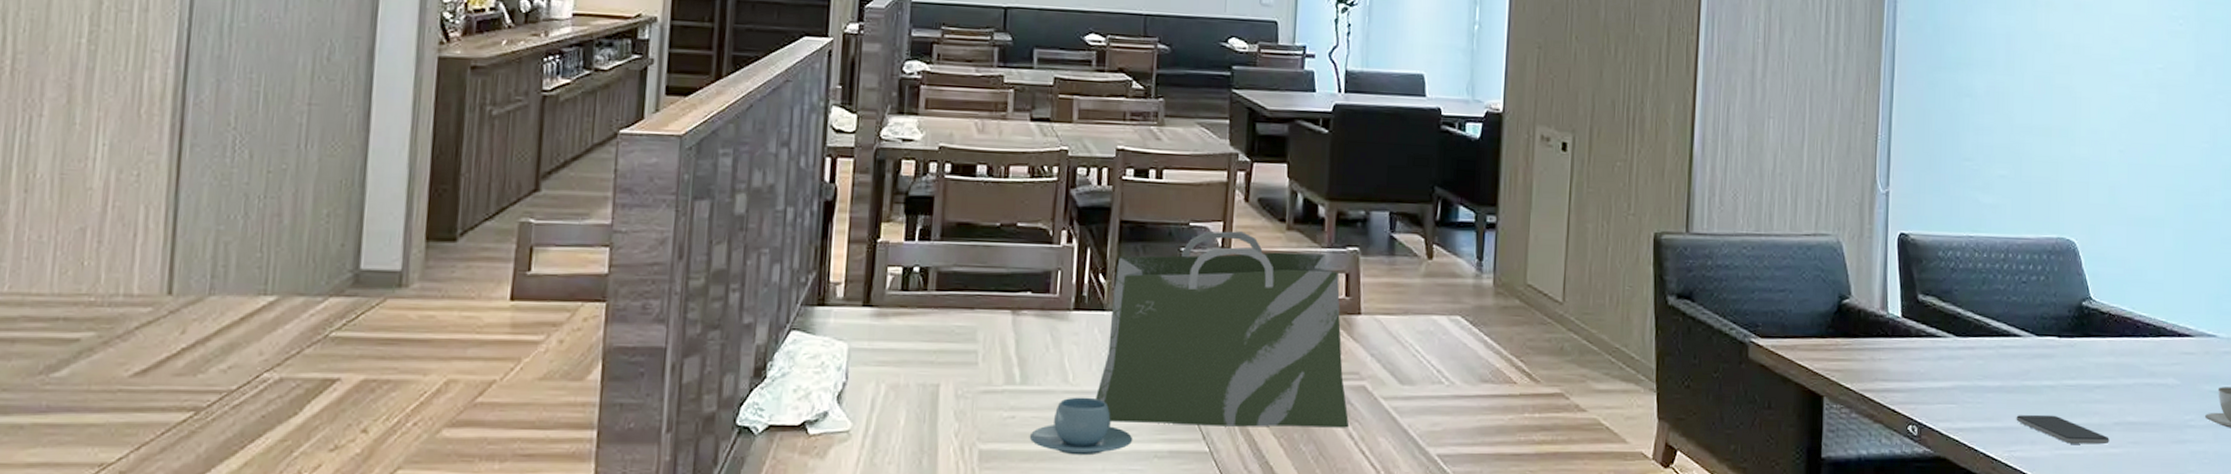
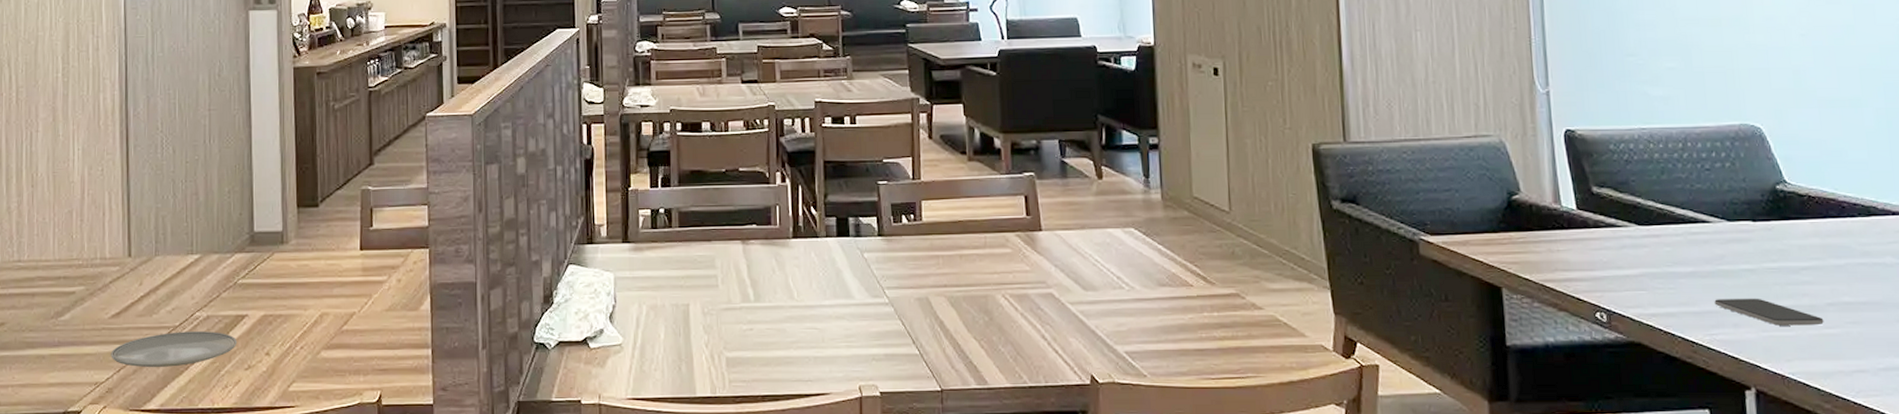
plate: none [127,398,322,445] -> present [111,332,238,367]
teacup: present [1029,397,1133,456] -> none [766,311,853,360]
grocery bag: present [1096,231,1350,428] -> none [818,164,1042,332]

